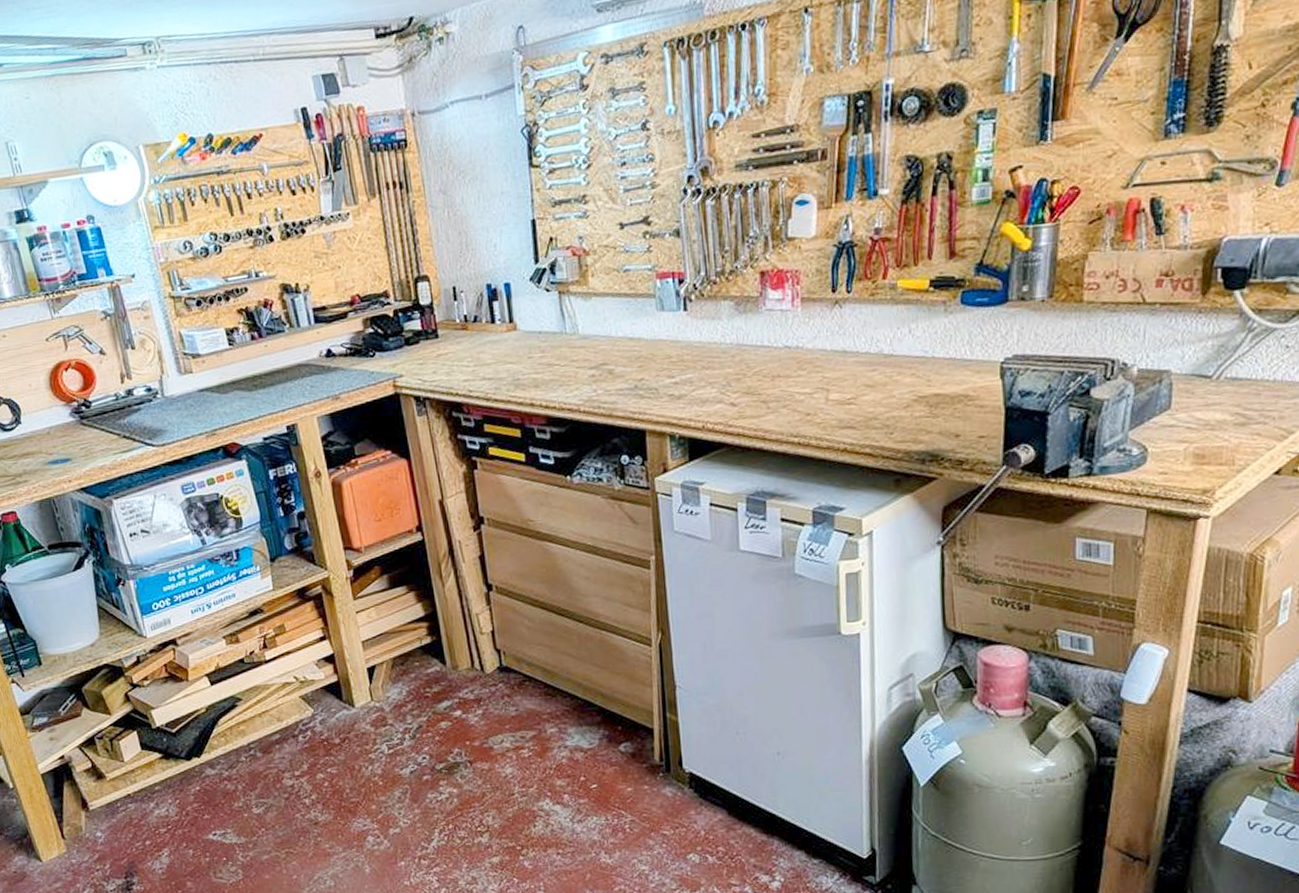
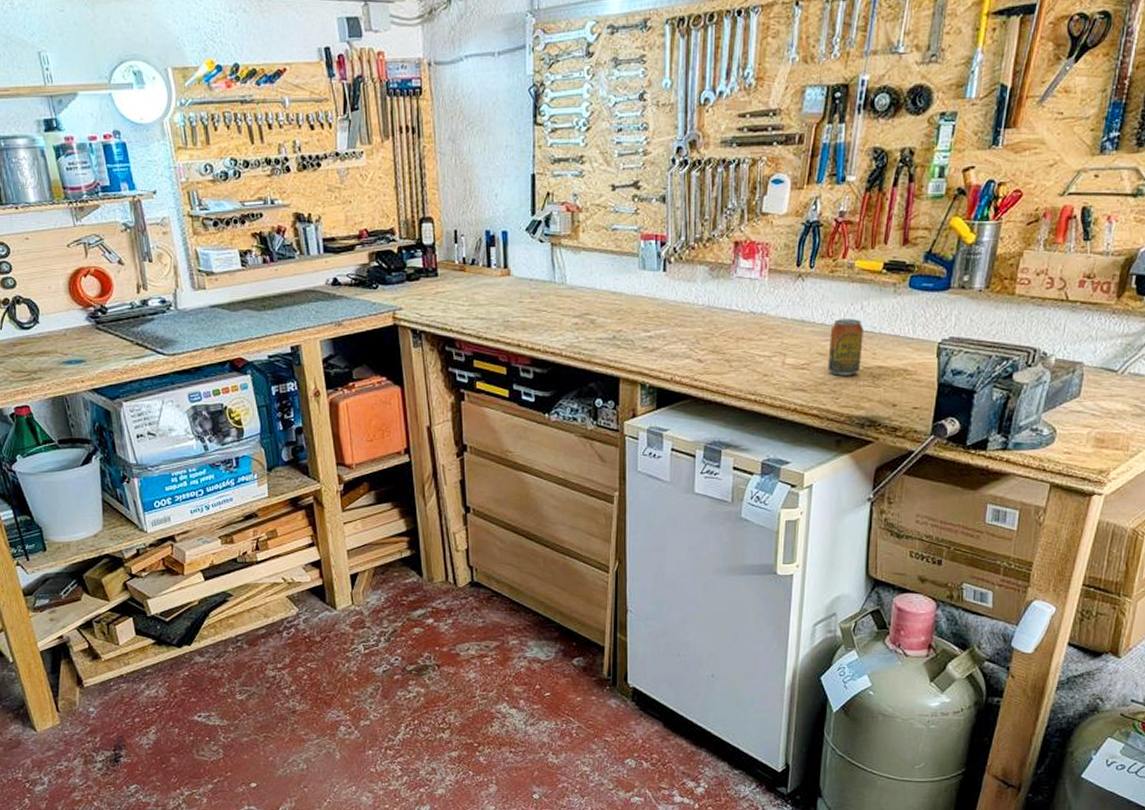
beverage can: none [876,344,915,408] -> present [827,319,864,376]

